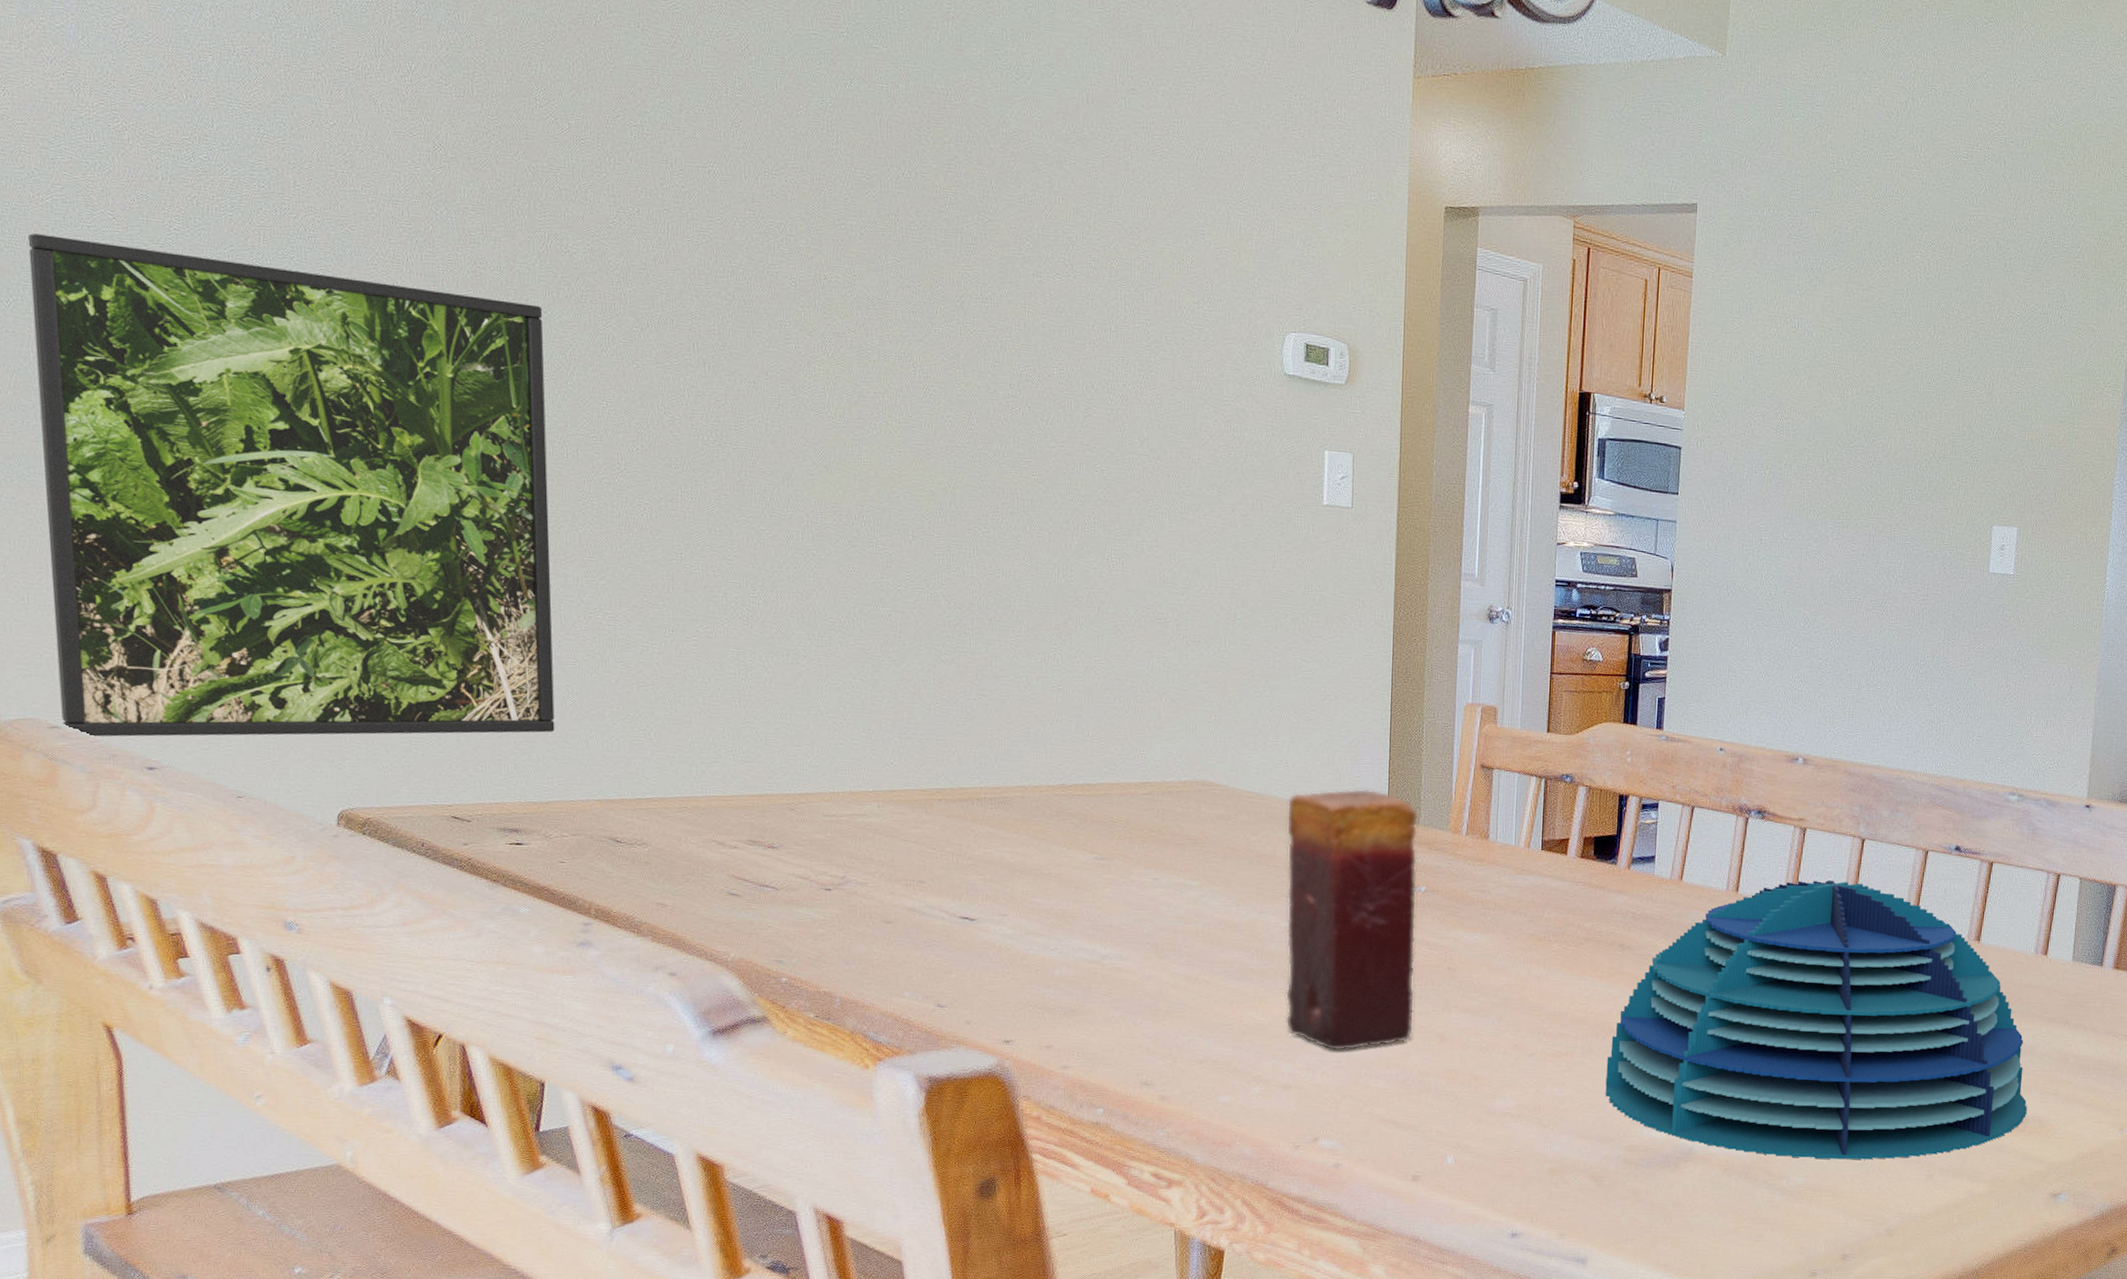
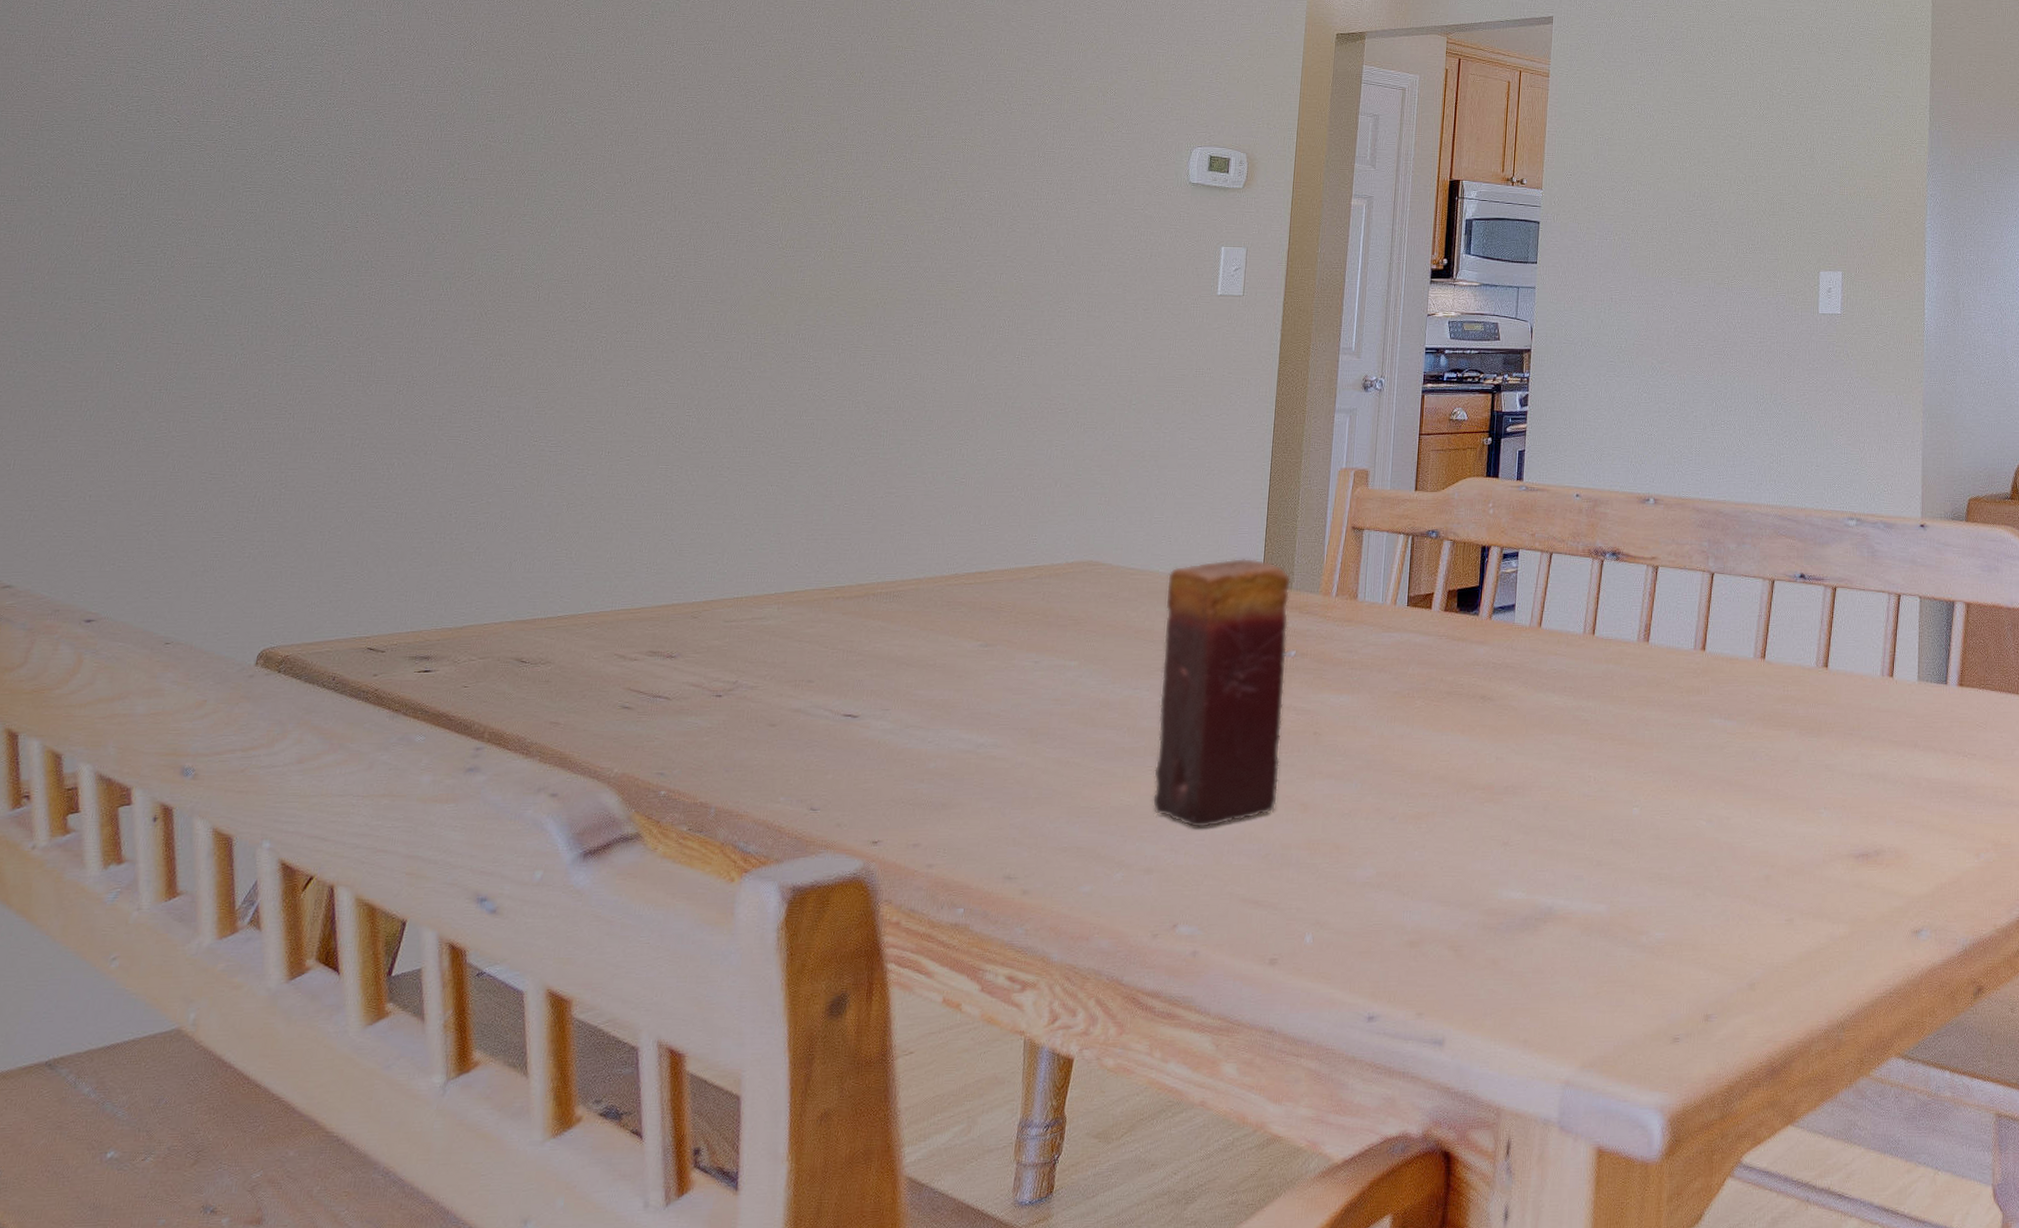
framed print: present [27,233,555,737] -> none [15,139,540,595]
decorative bowl: present [1605,880,2027,1160] -> none [1465,617,1883,910]

